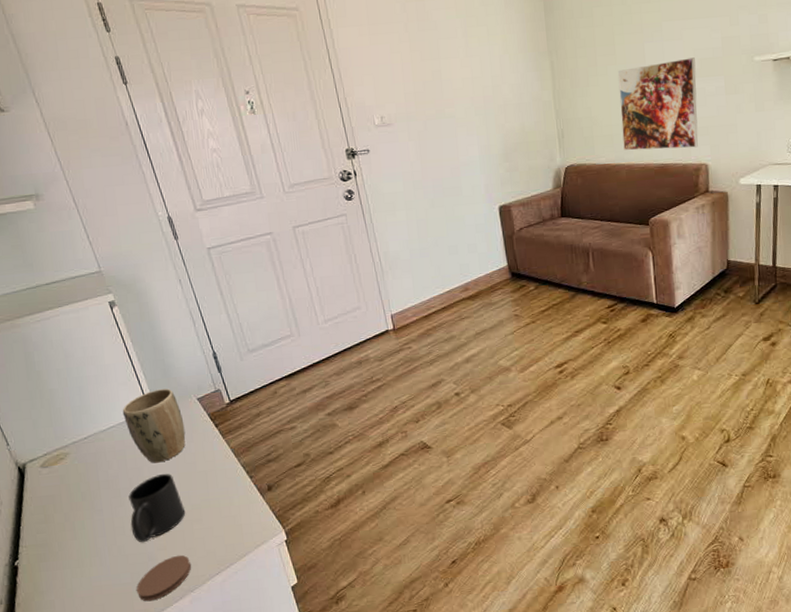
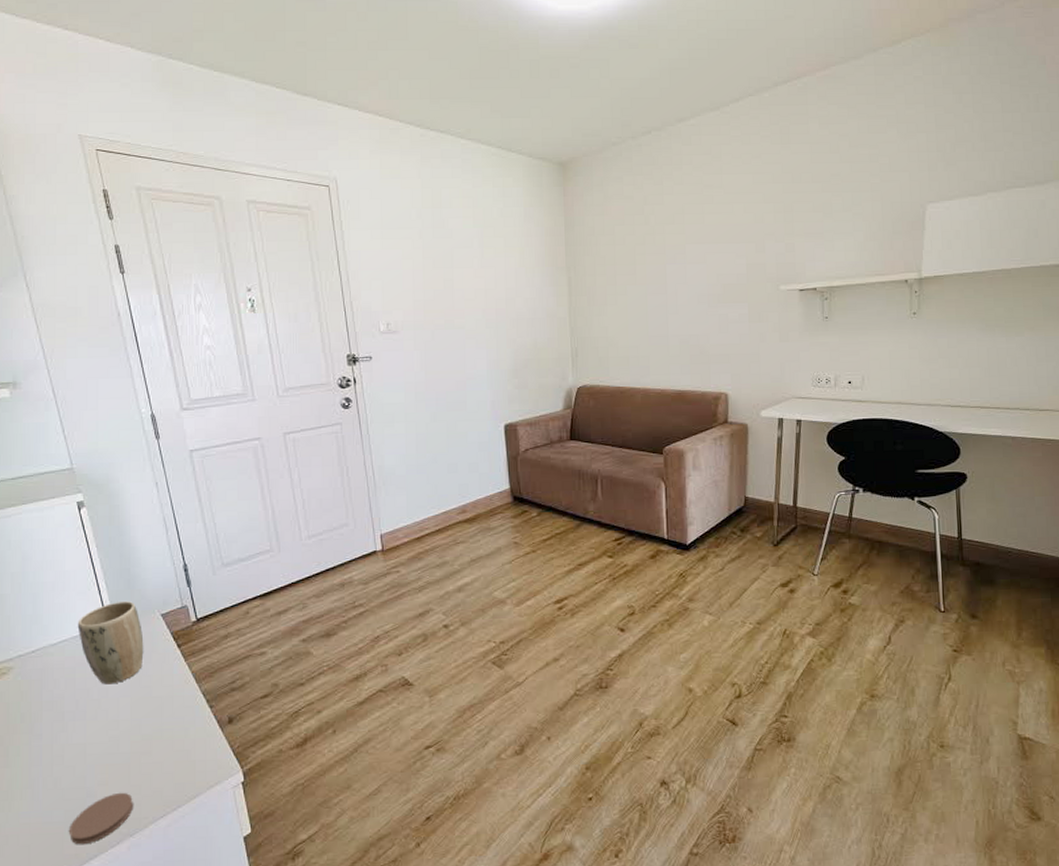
mug: present [128,473,186,543] -> none [71,696,134,776]
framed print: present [617,57,698,151] -> none [637,282,719,376]

